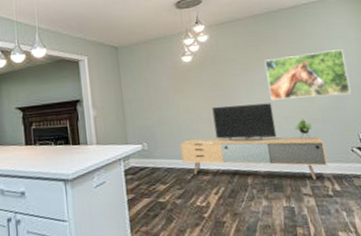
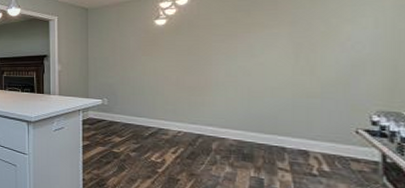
media console: present [180,103,328,180] -> none [142,71,319,156]
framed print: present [265,49,351,100] -> none [256,18,370,70]

